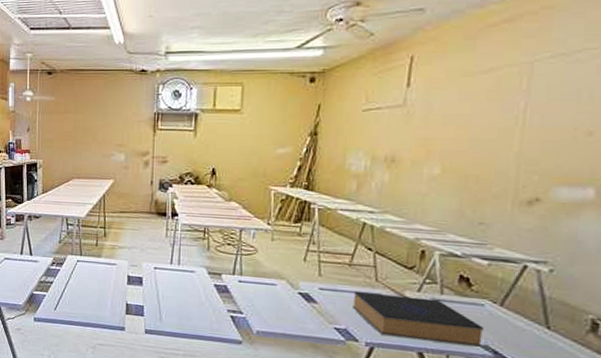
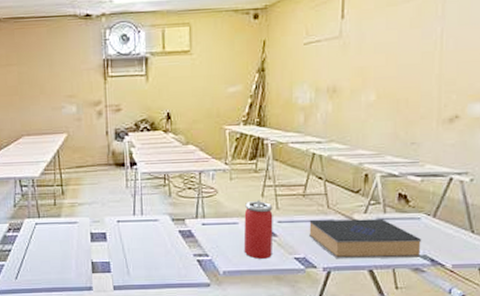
spray can: none [280,264,315,325] -> present [243,200,273,259]

